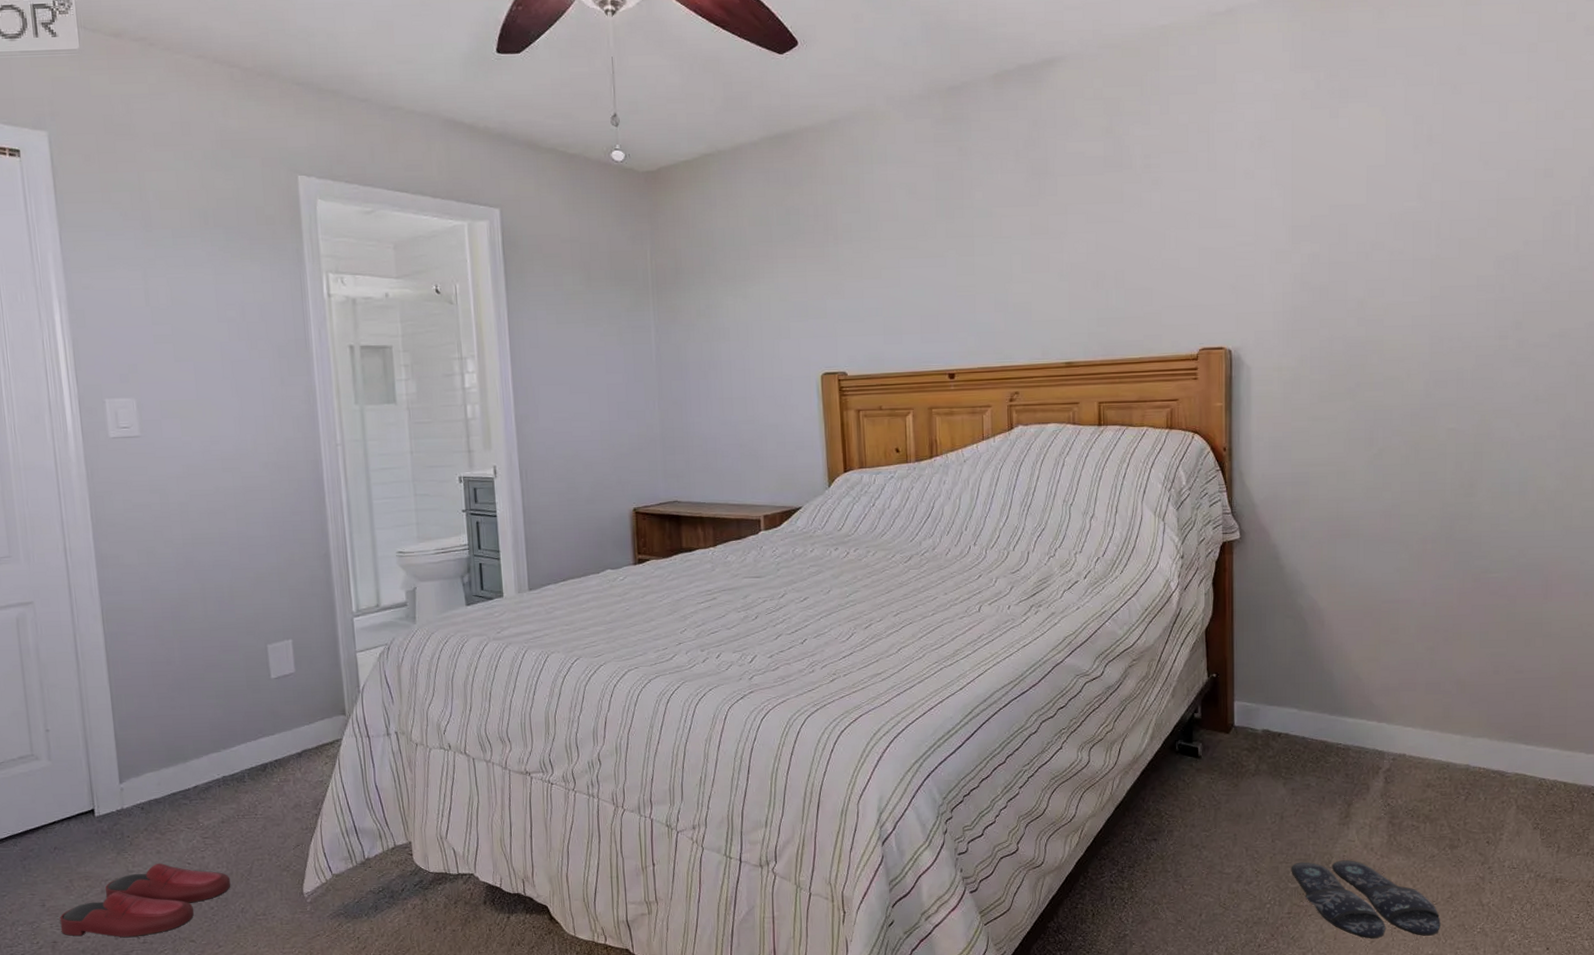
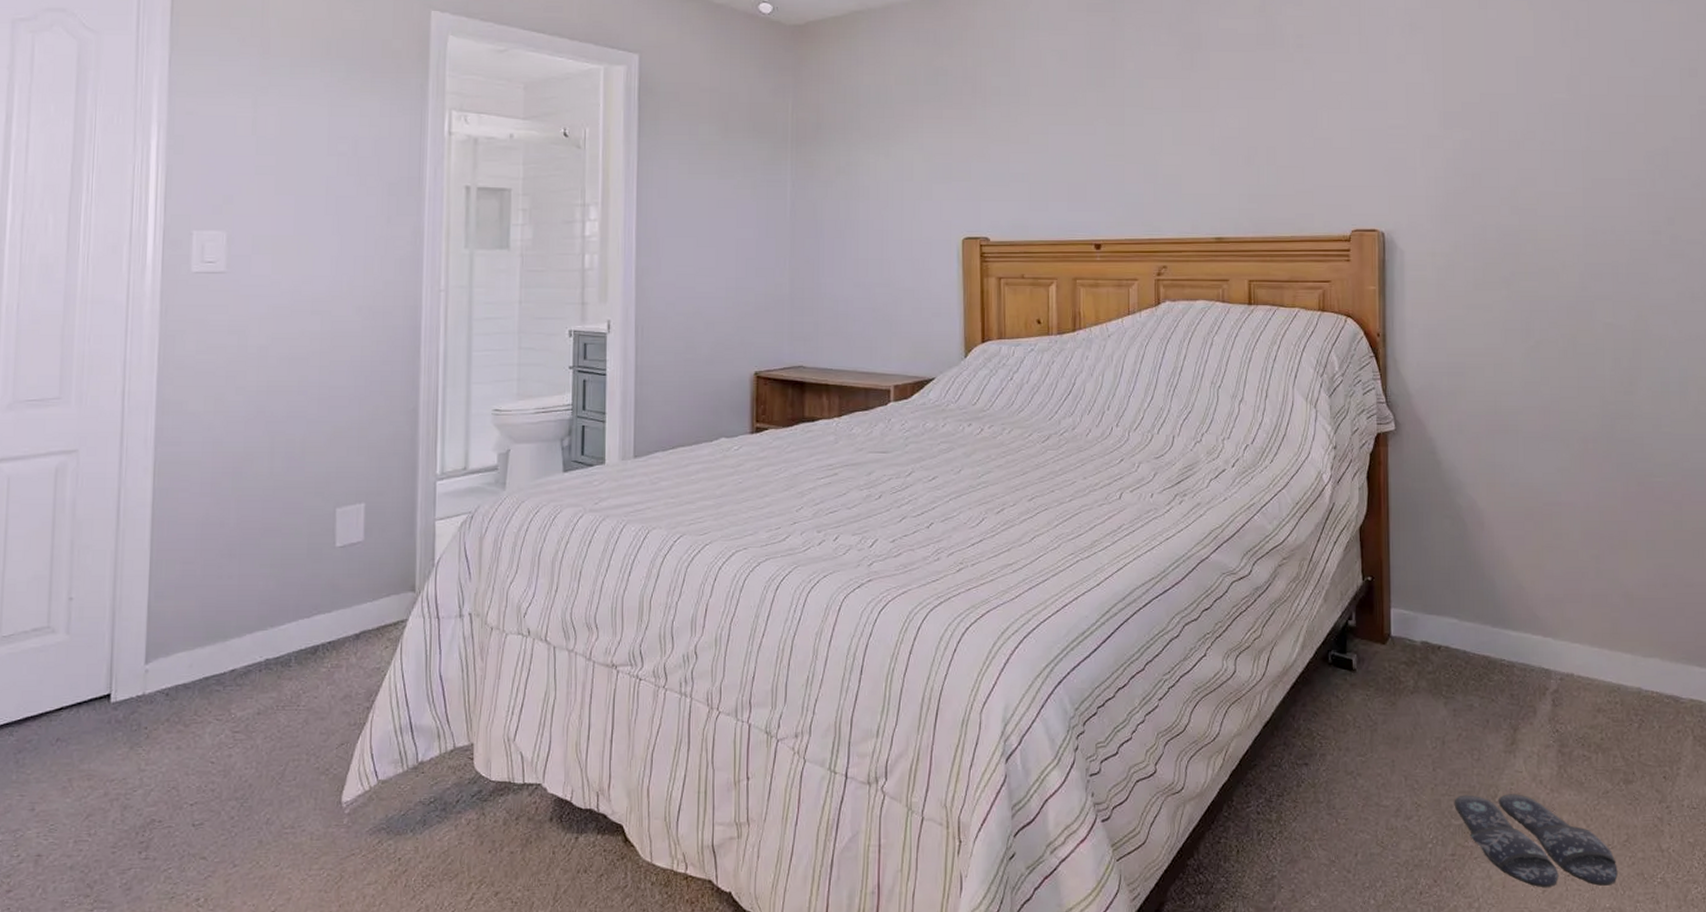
slippers: present [59,862,231,937] -> none [48,760,259,851]

